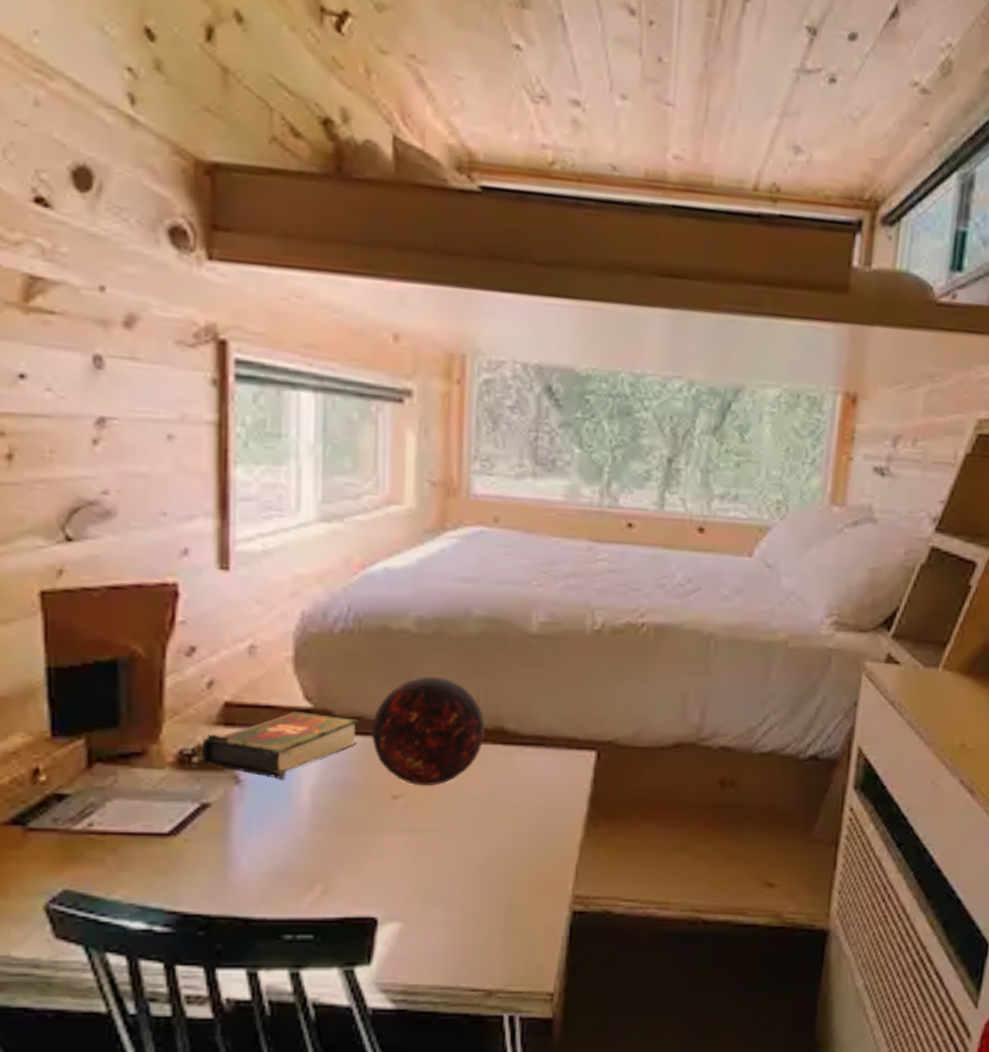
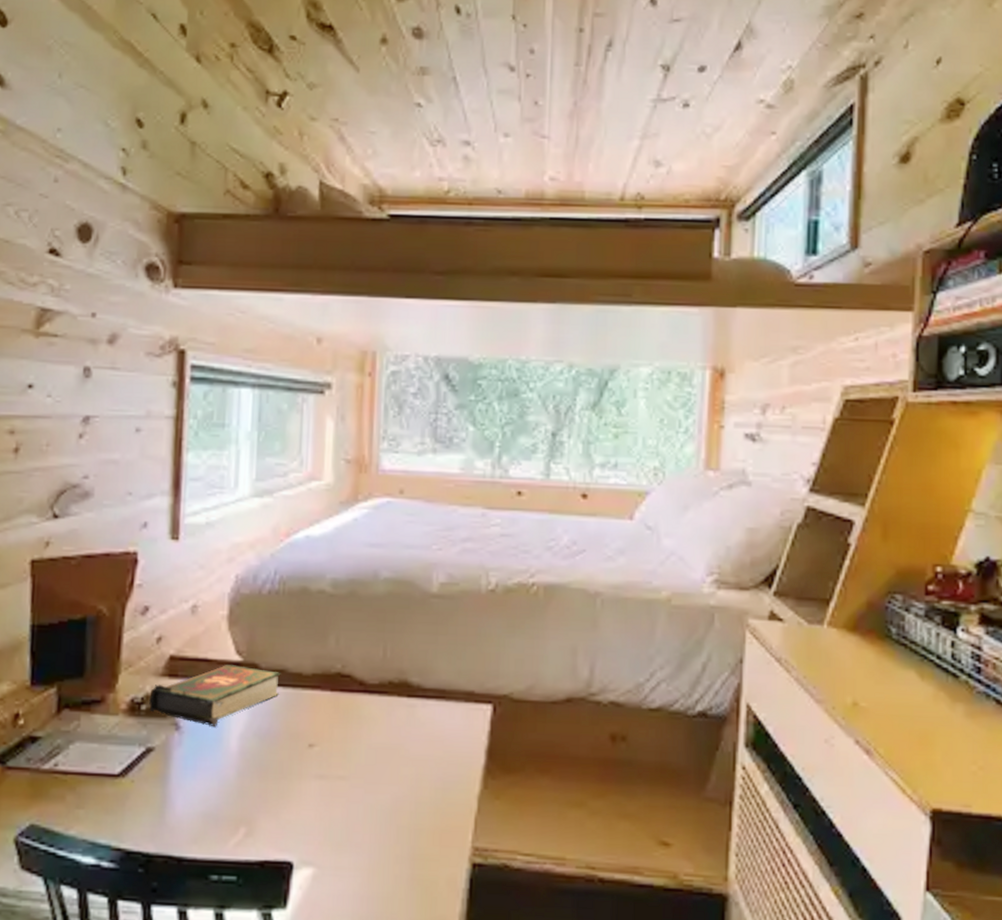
decorative orb: present [372,676,485,787] -> none [292,632,391,736]

